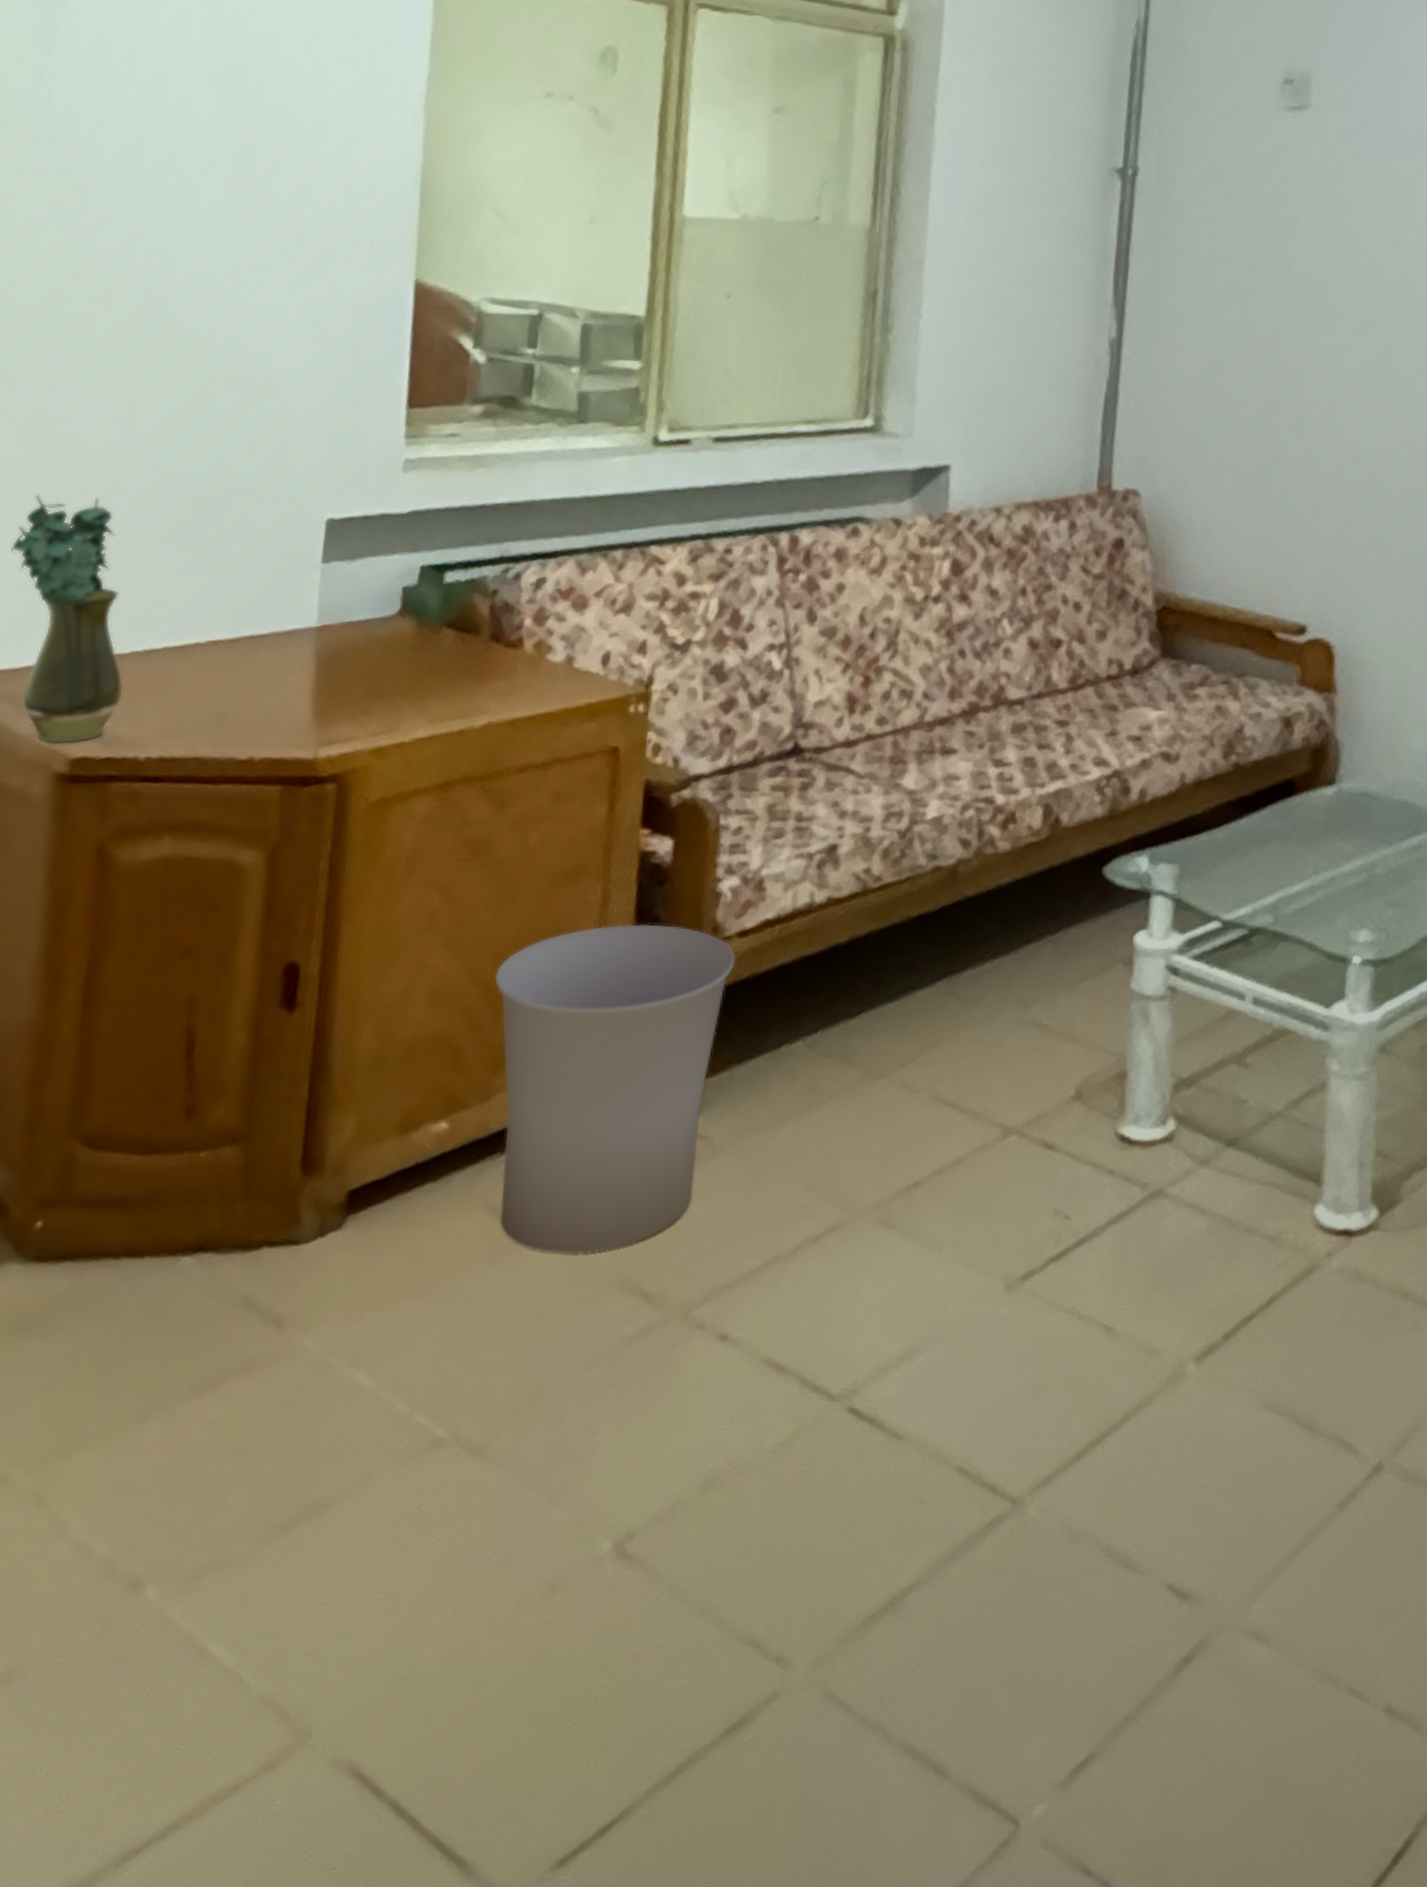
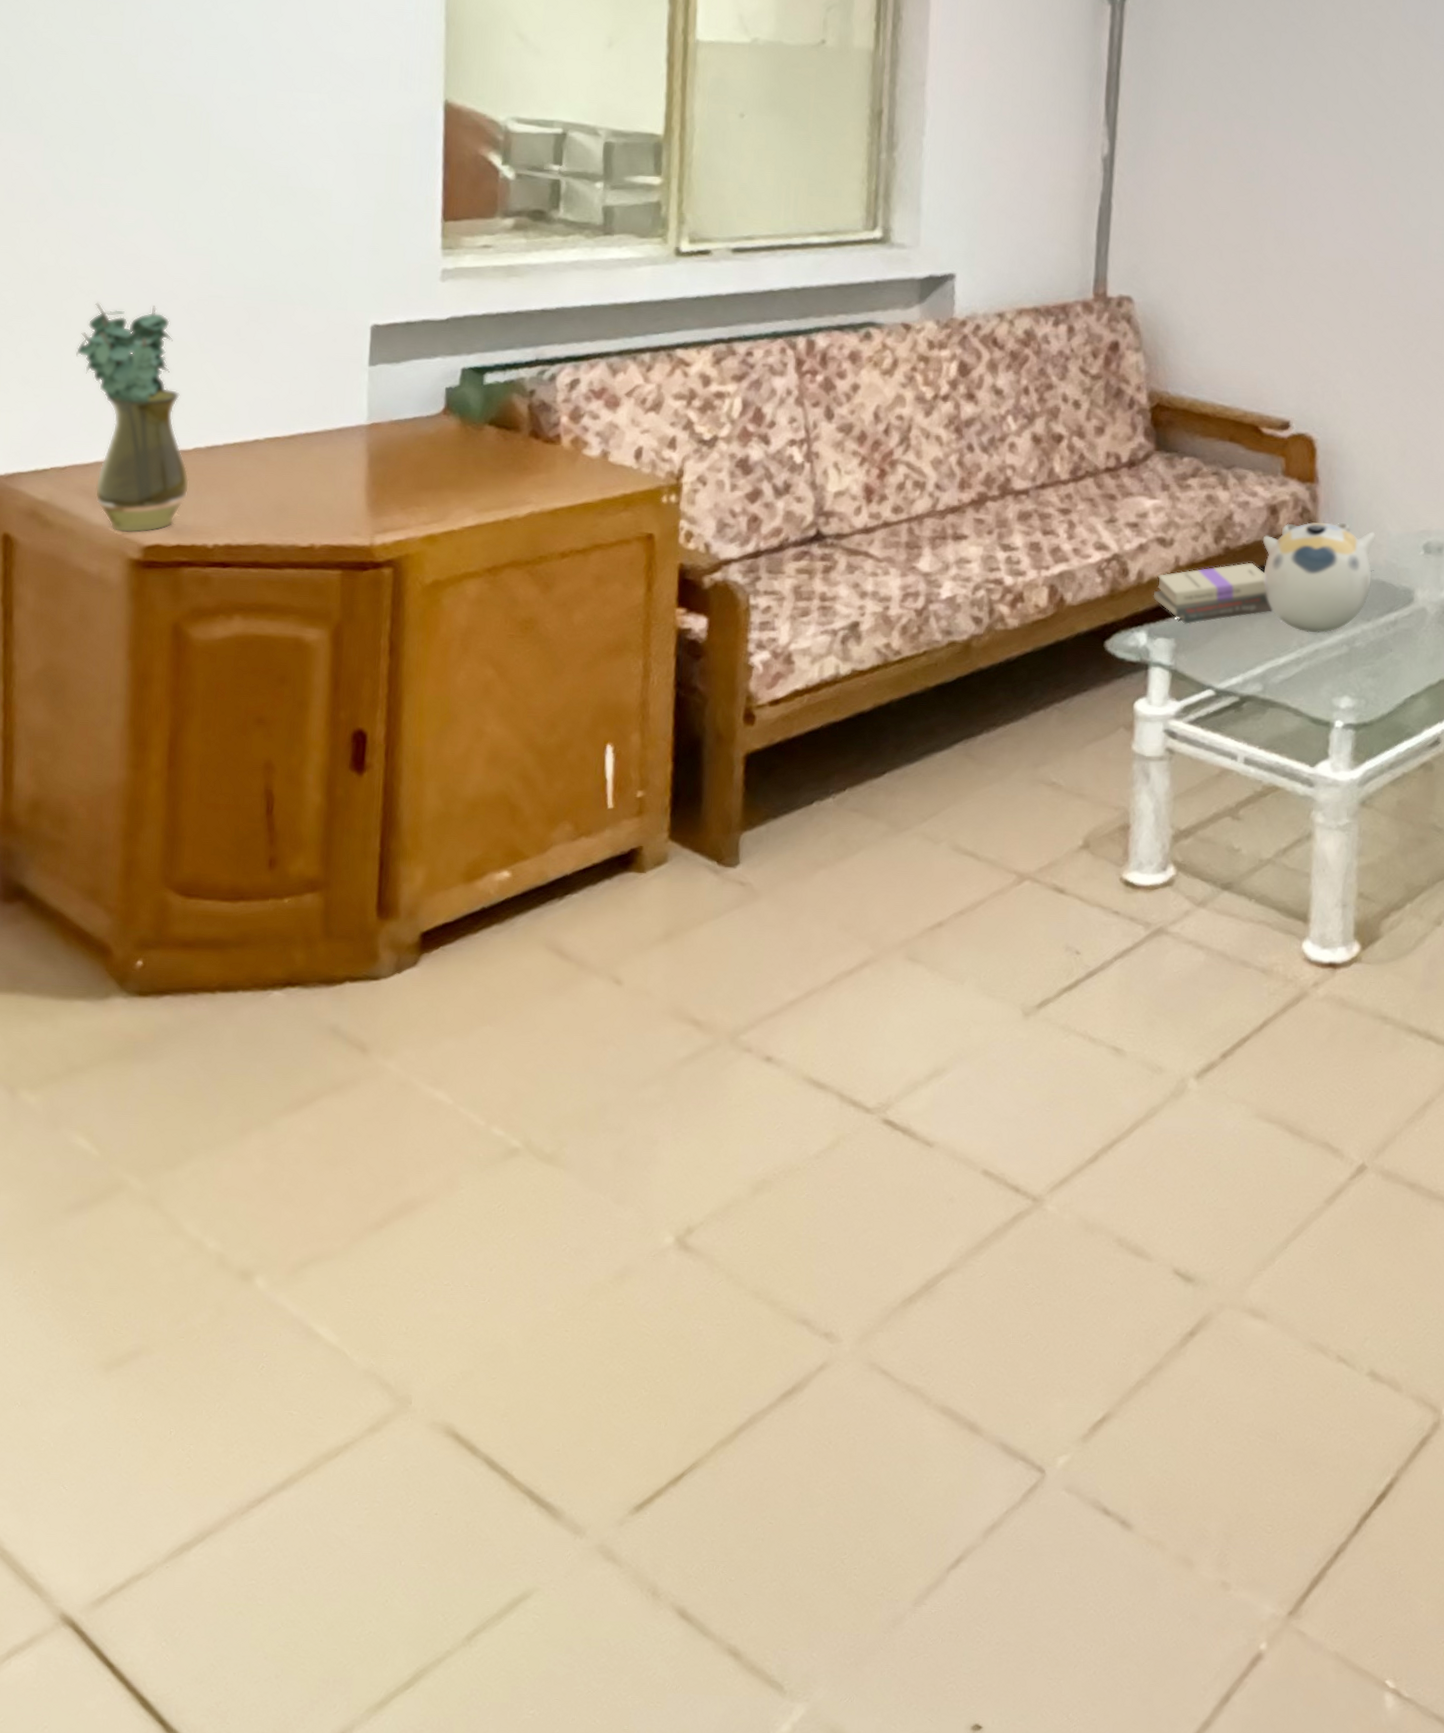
waste bin: present [494,924,736,1254] -> none [547,694,769,987]
books: none [1156,780,1285,849] -> present [1153,562,1273,624]
teapot: none [1275,735,1398,859] -> present [1262,522,1376,633]

